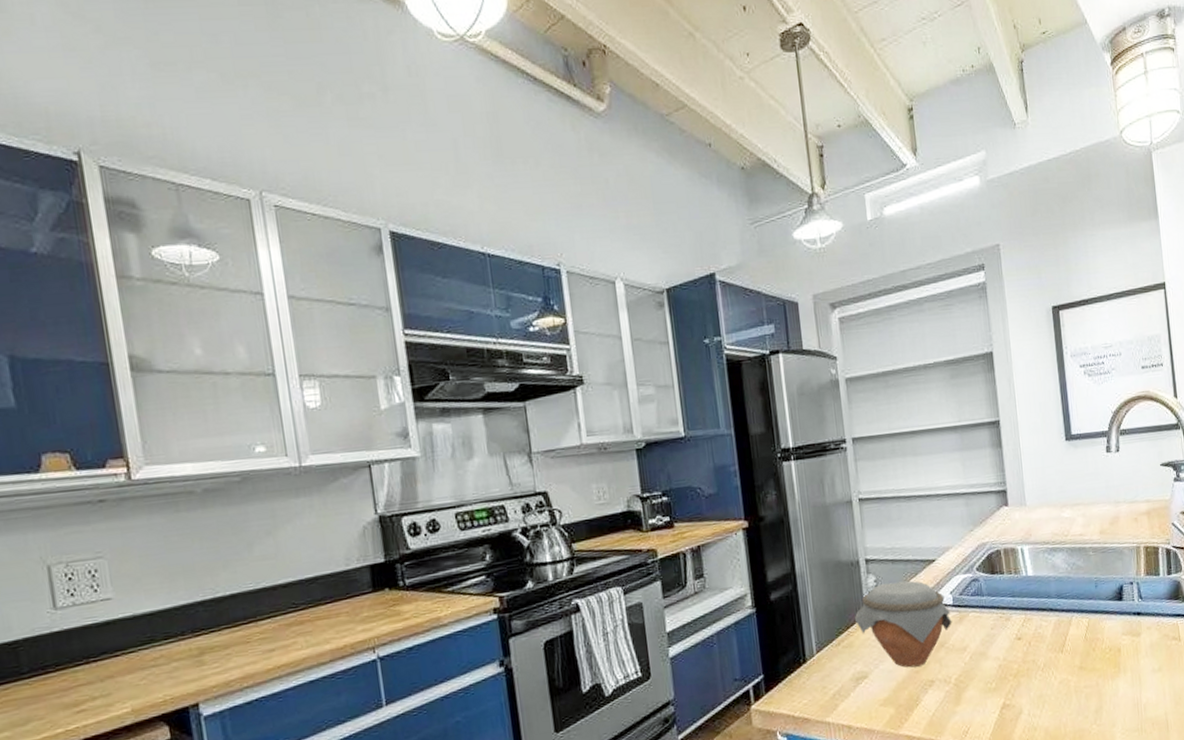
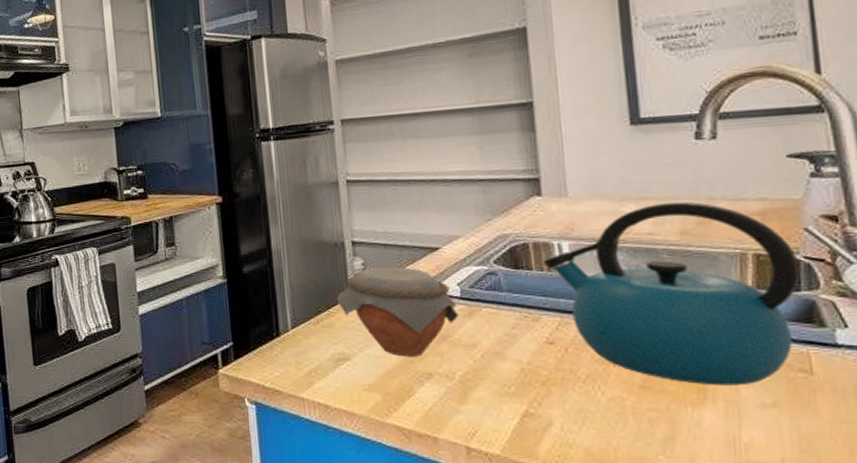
kettle: none [1011,505,1171,660] -> present [543,201,801,386]

